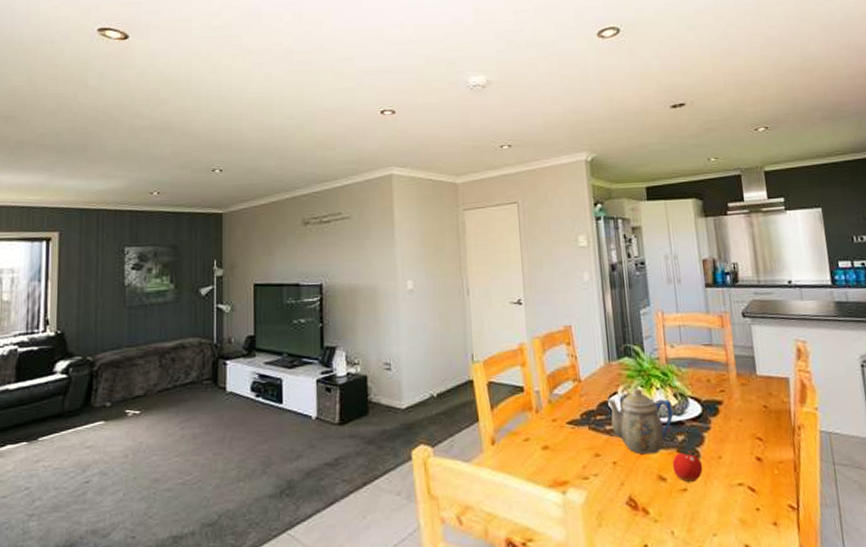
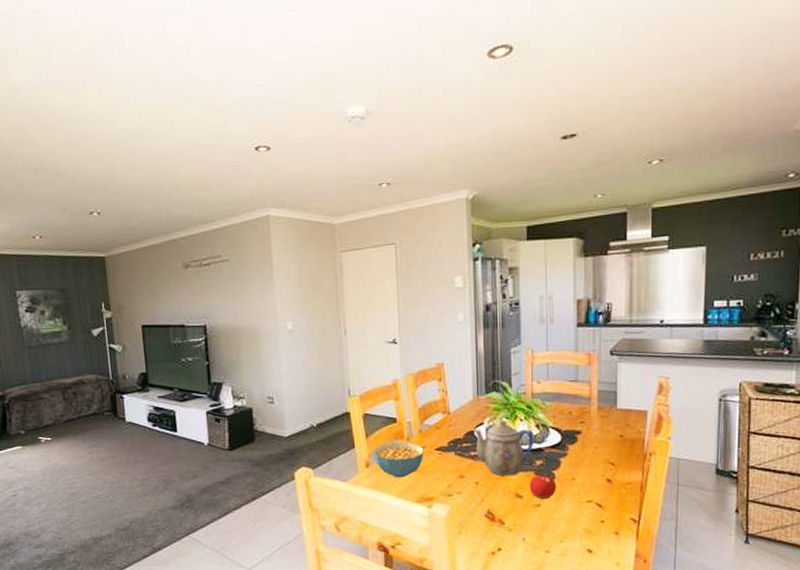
cereal bowl: none [498,414,555,458] -> present [372,442,424,478]

